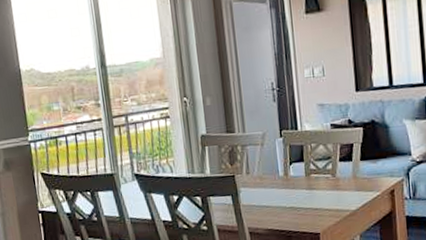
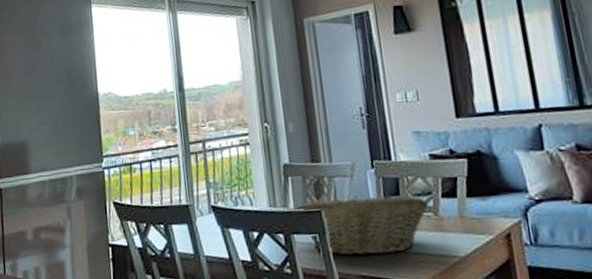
fruit basket: none [208,160,327,213] -> present [291,195,428,256]

